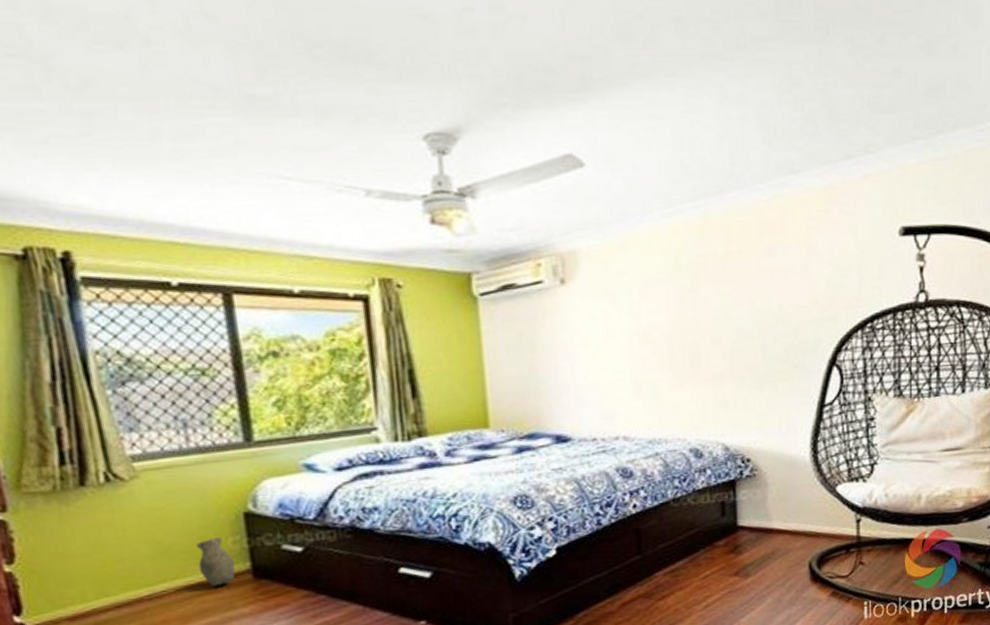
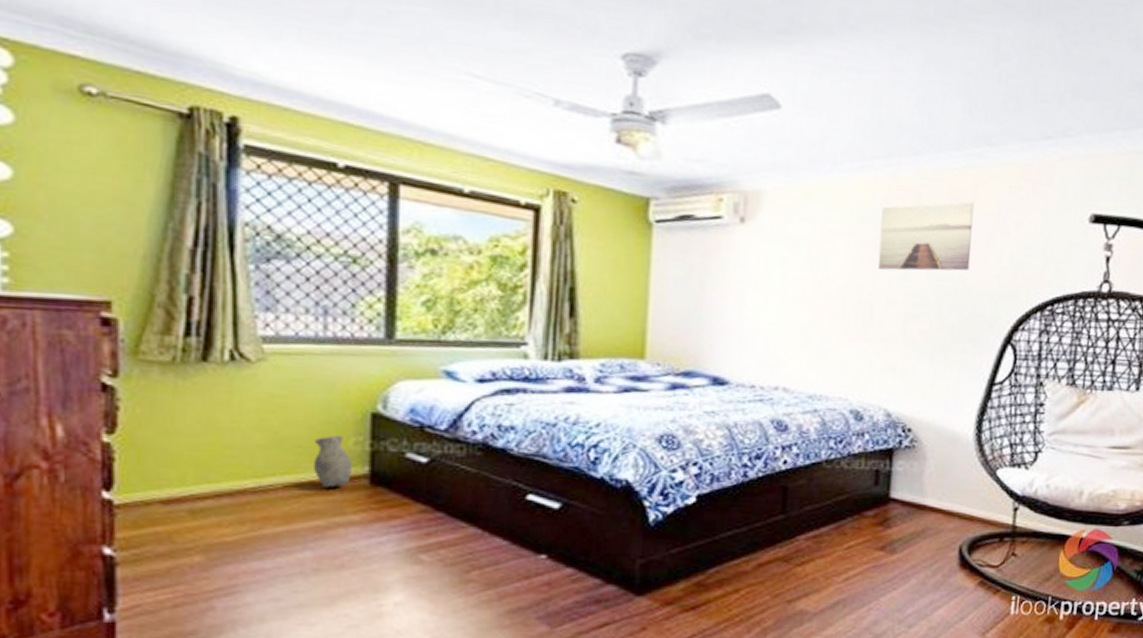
wall art: none [696,232,788,310] -> present [878,202,974,271]

